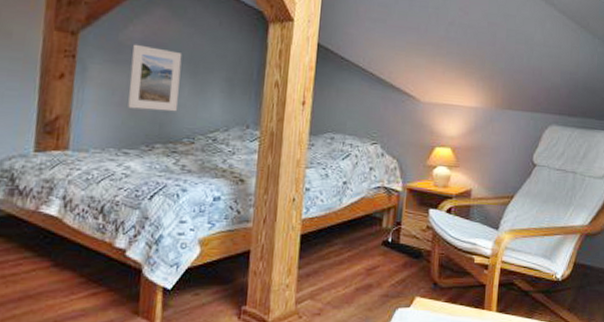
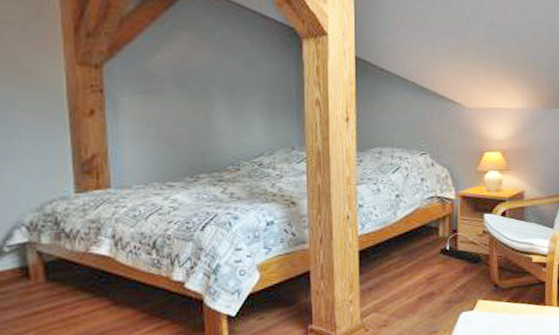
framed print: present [128,44,182,112] -> none [163,72,219,140]

